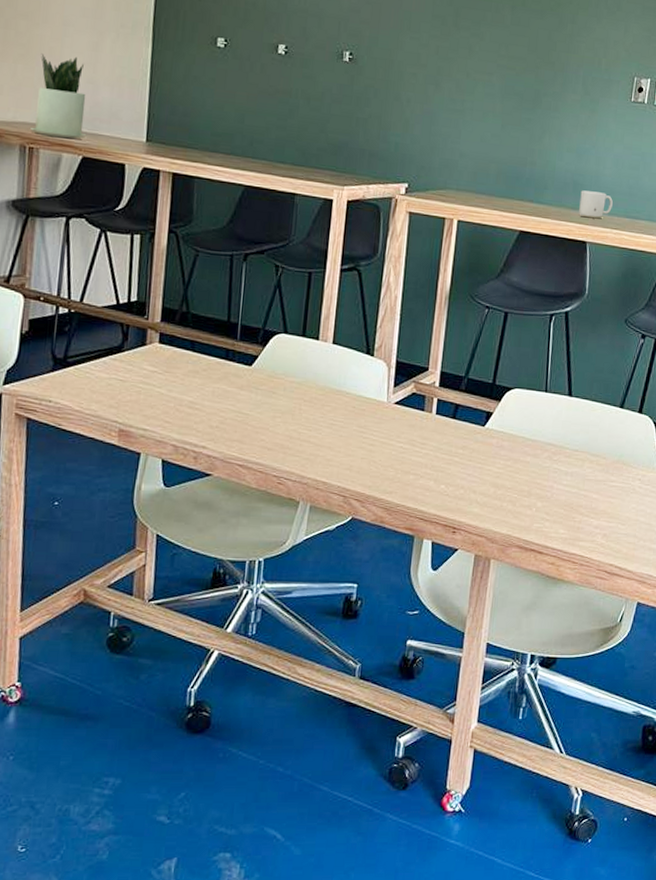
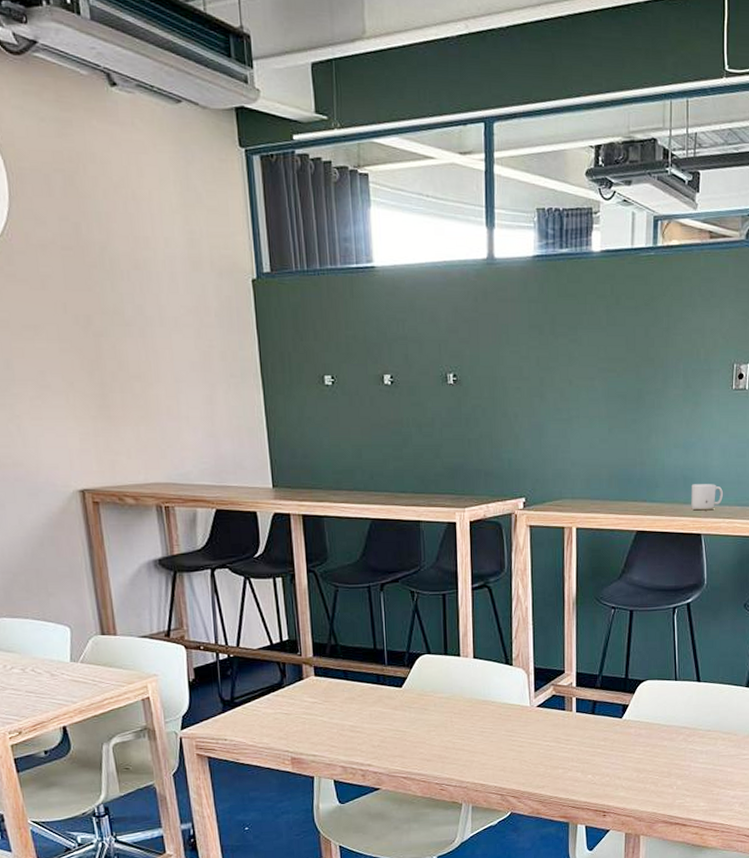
planter: present [29,53,87,140] -> none [160,412,216,494]

